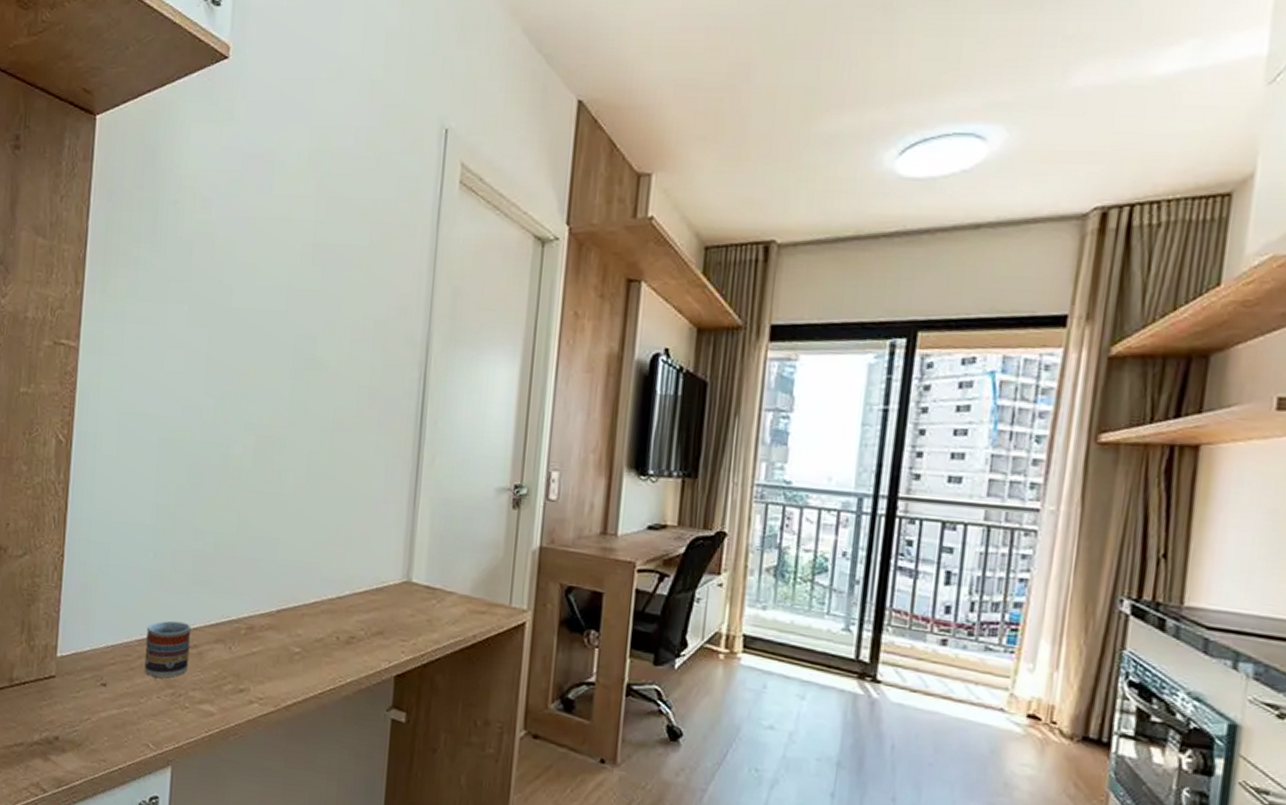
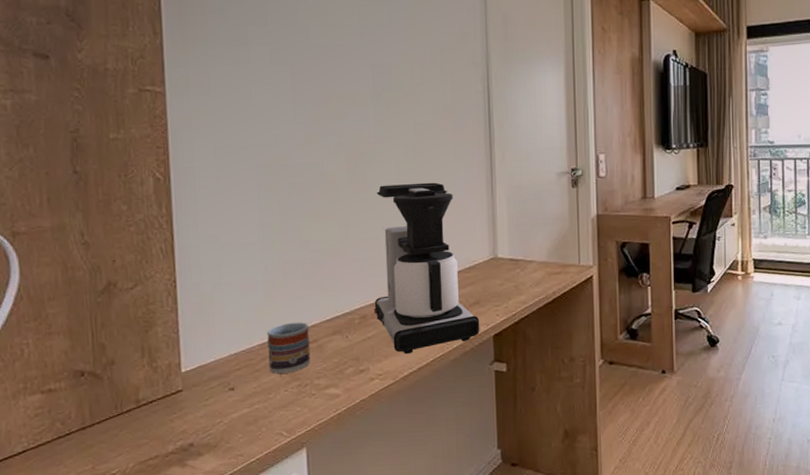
coffee maker: none [262,477,381,681] -> present [373,182,480,355]

